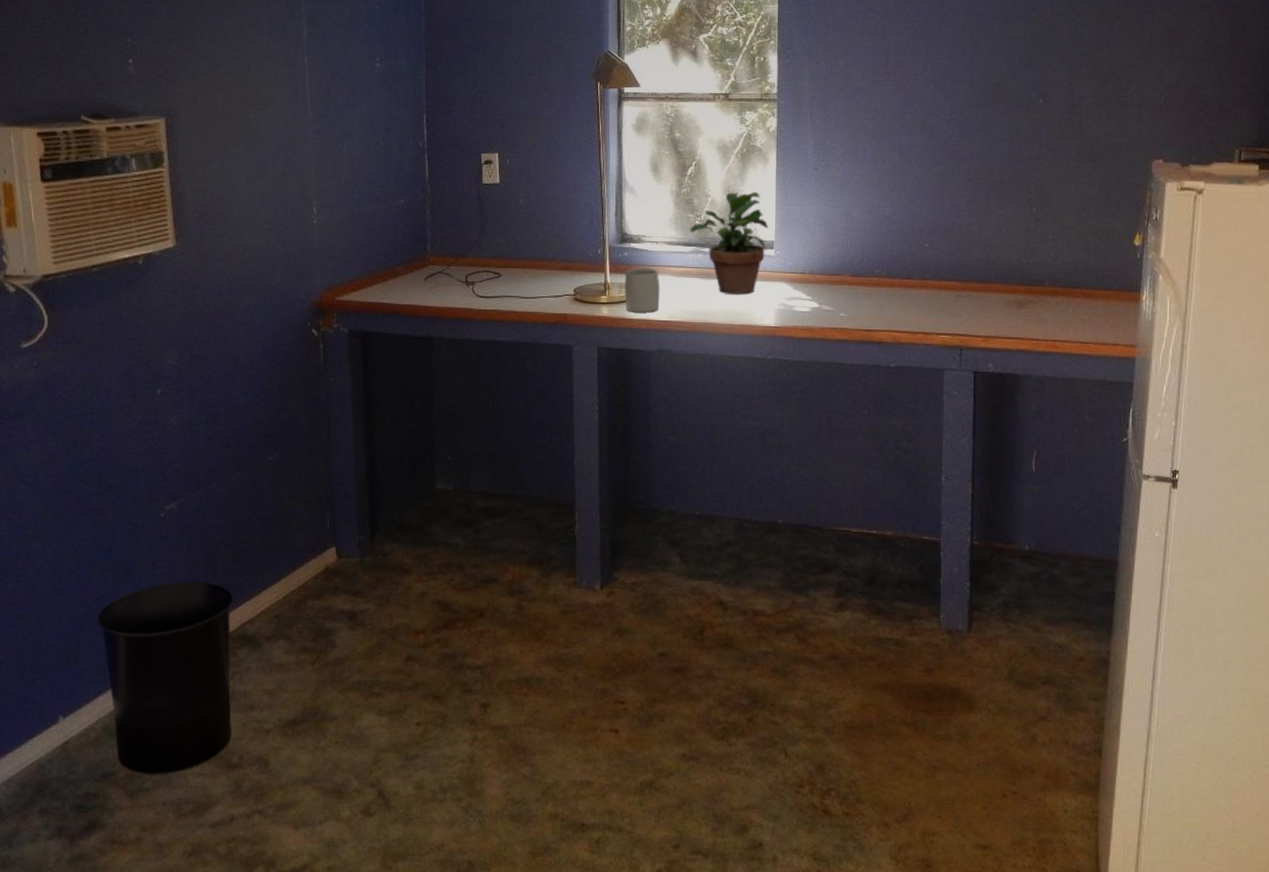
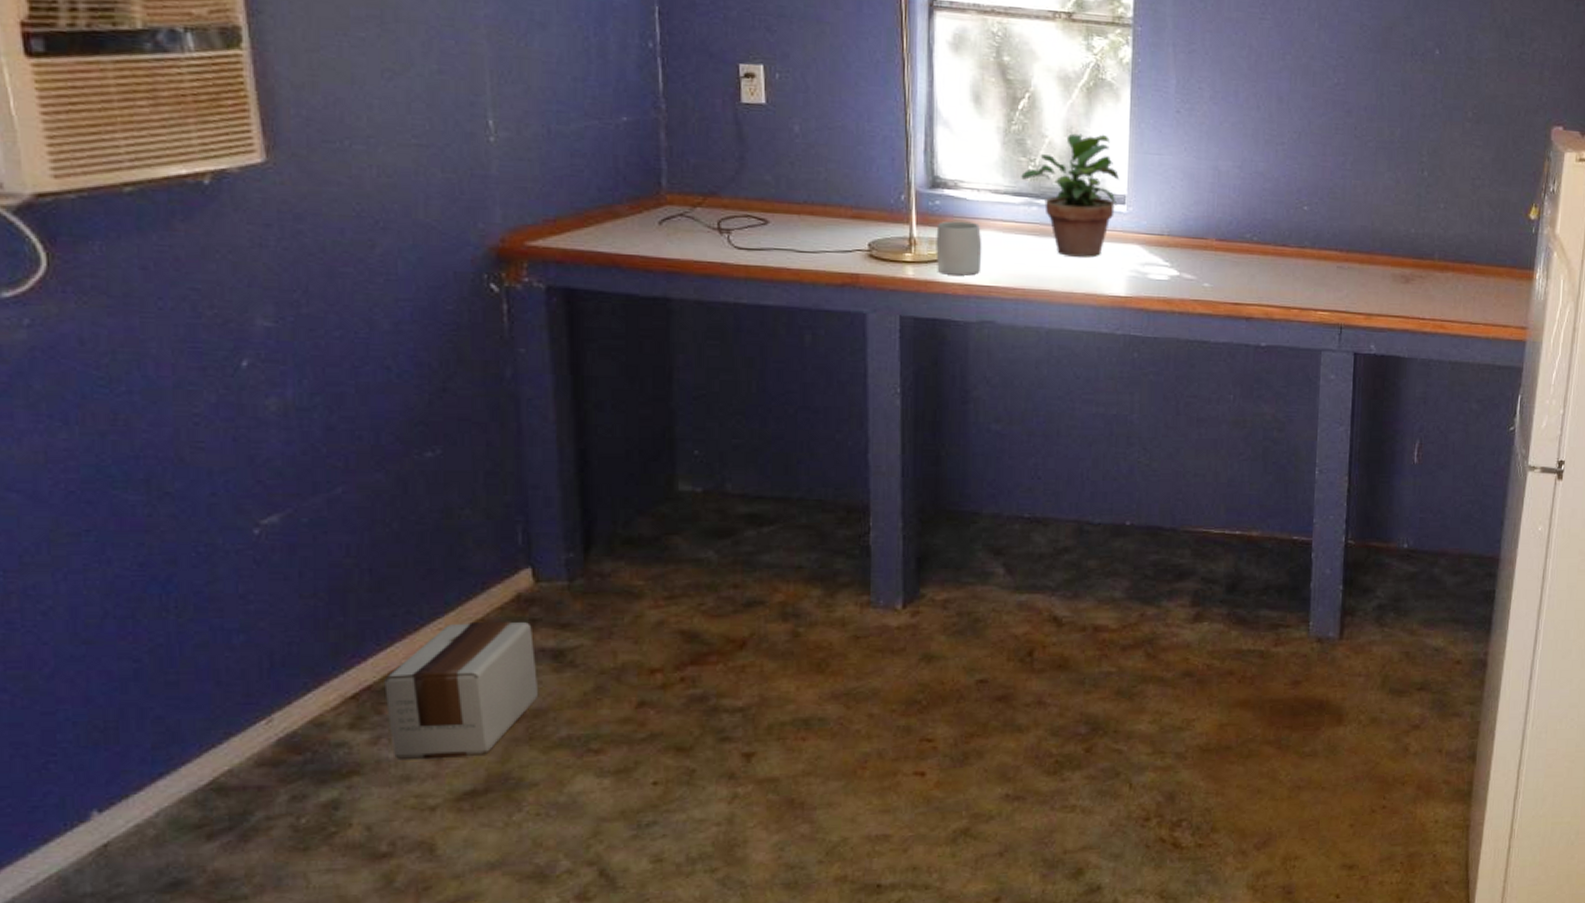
waste bin: present [98,581,233,774] -> none [152,619,377,877]
box: none [238,587,339,694] -> present [384,621,539,761]

